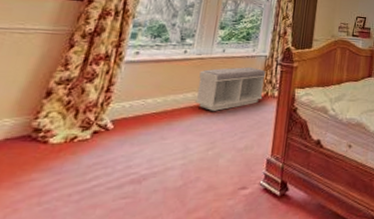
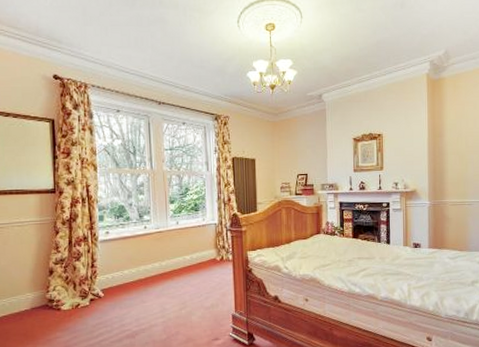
bench: present [195,67,266,111] -> none [161,235,219,277]

